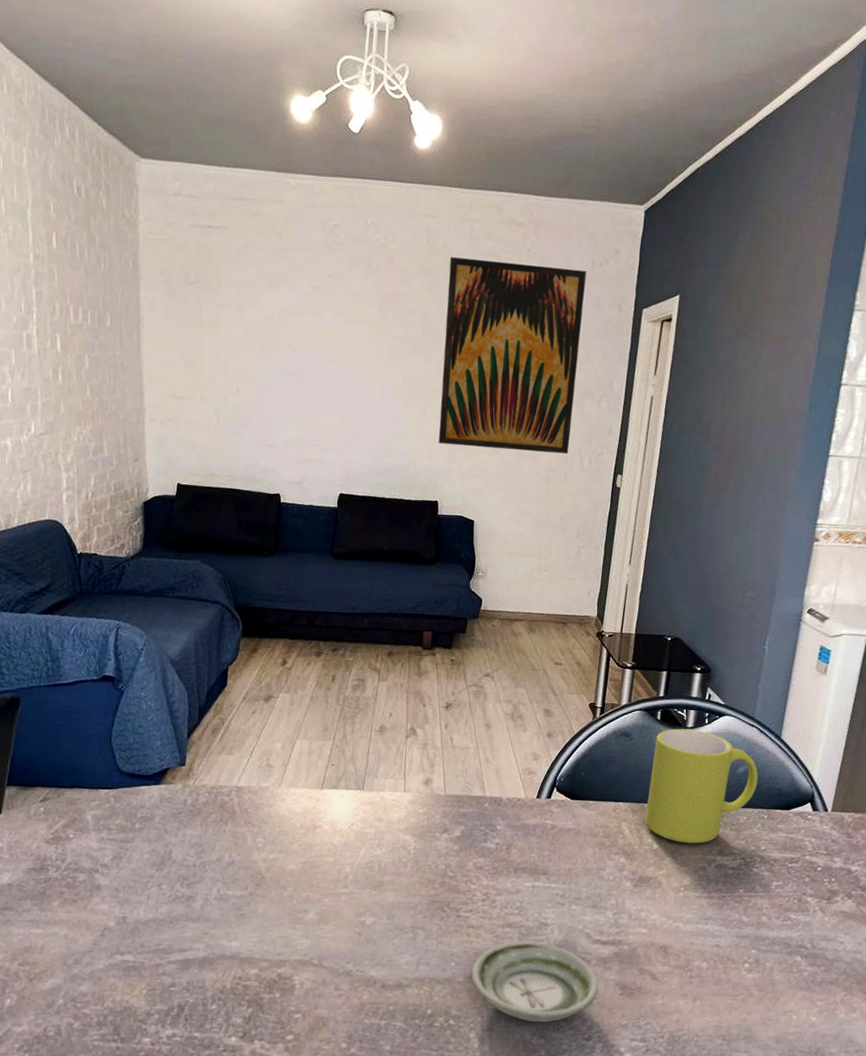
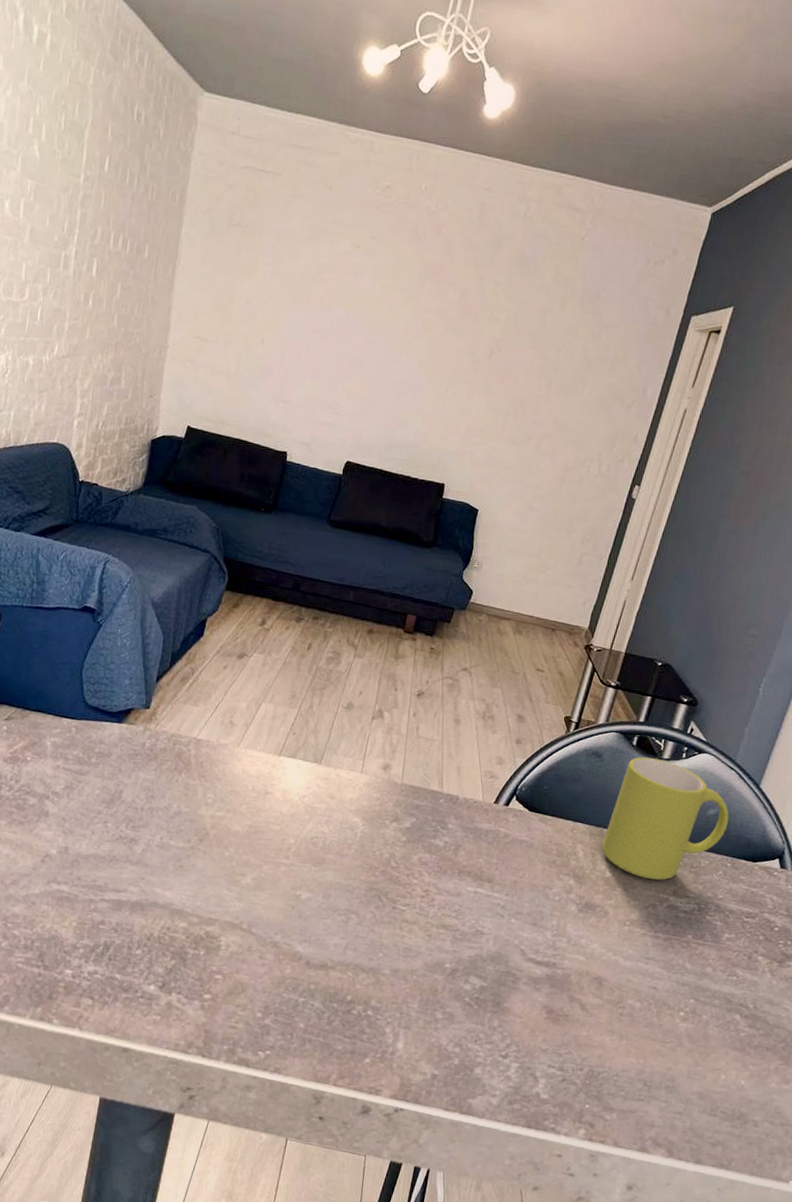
wall art: present [438,257,587,454] -> none [456,234,640,456]
saucer: present [471,941,599,1023] -> none [397,944,526,1033]

